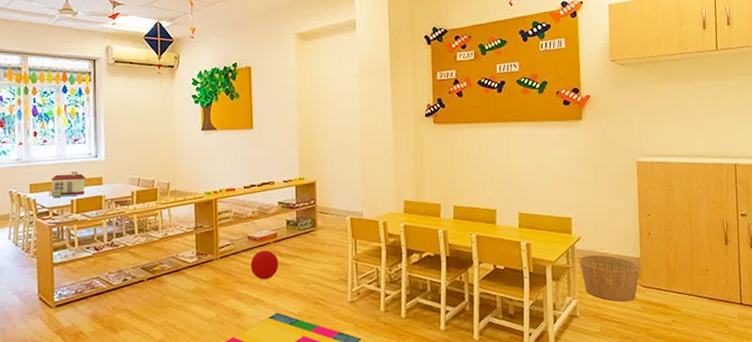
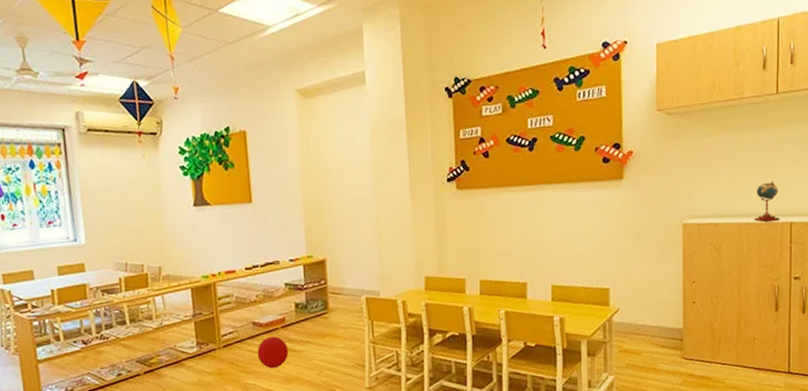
toy house: present [49,171,86,197] -> none [25,258,66,288]
basket: present [579,254,640,302] -> none [617,327,683,376]
globe: none [701,126,725,163] -> present [754,181,780,223]

